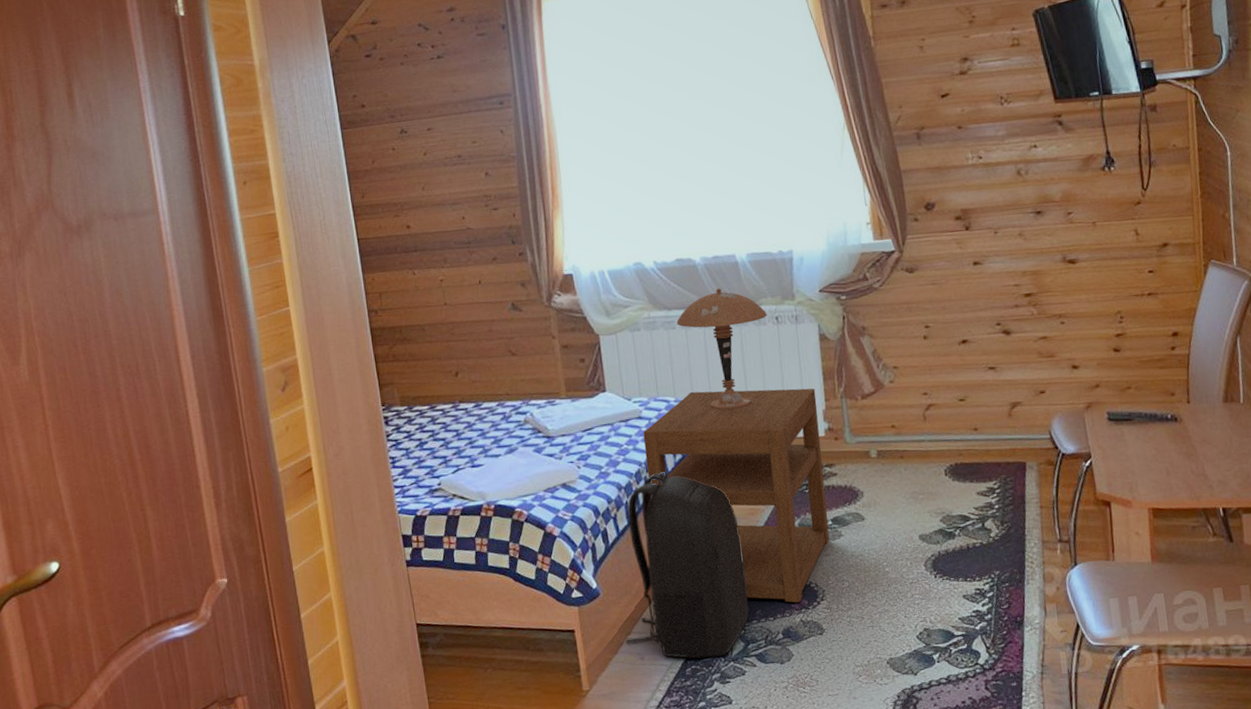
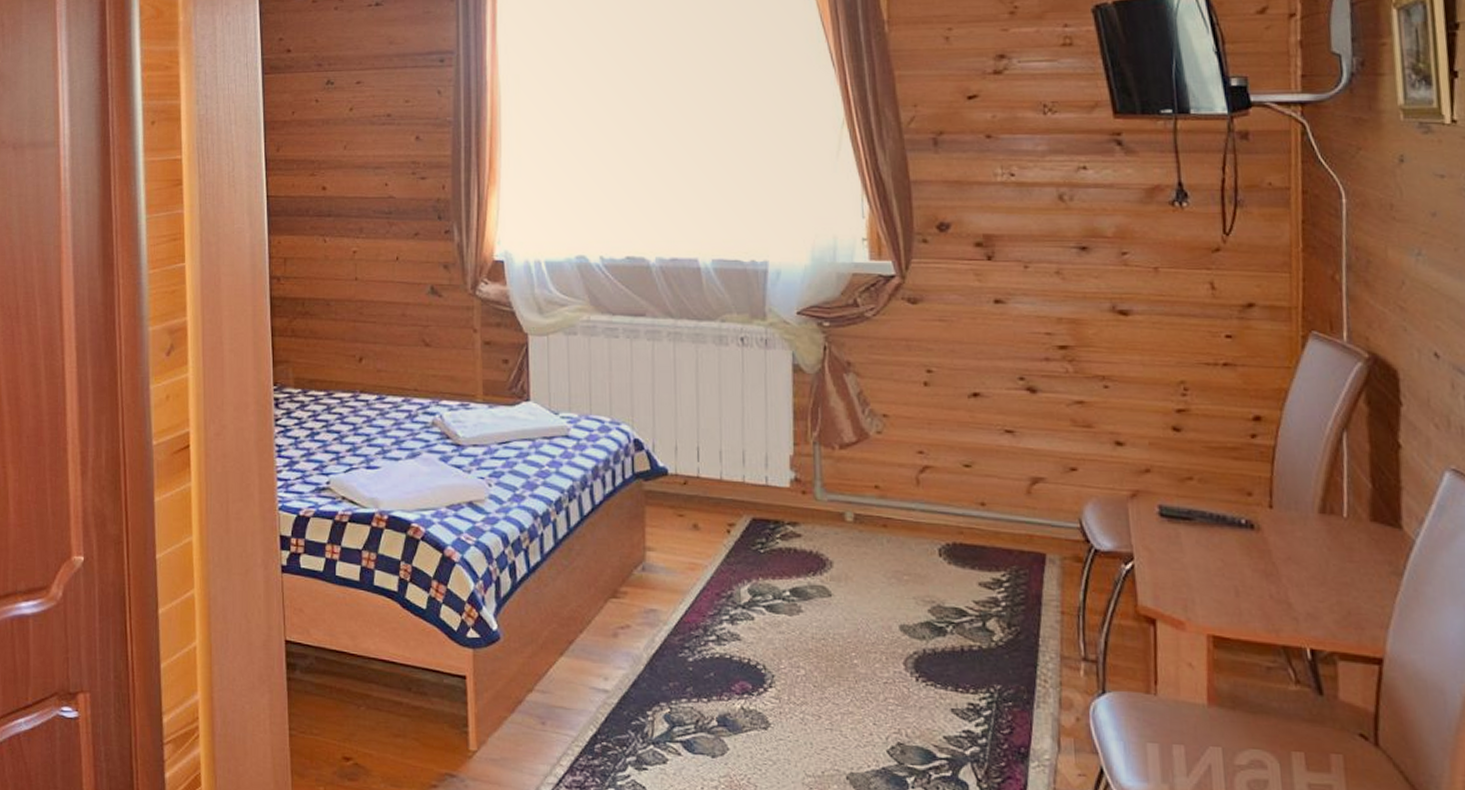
backpack: present [625,471,749,659] -> none [525,503,679,736]
nightstand: present [643,388,830,603] -> none [569,414,786,686]
table lamp: present [677,288,767,410] -> none [621,296,731,441]

